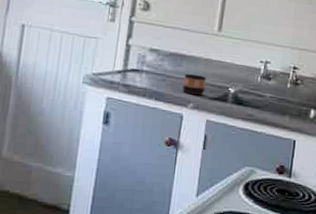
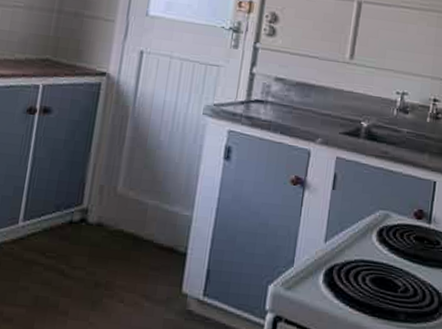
cup: present [182,74,206,95] -> none [310,106,337,129]

